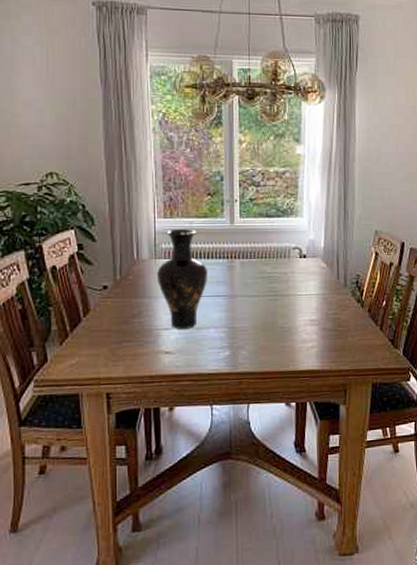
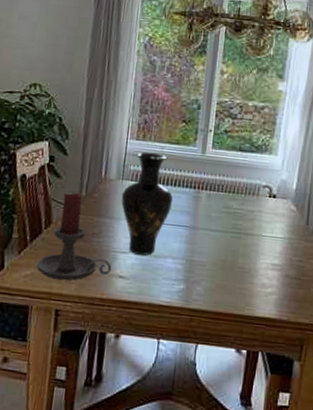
candle holder: none [81,277,157,365] -> present [37,192,112,281]

